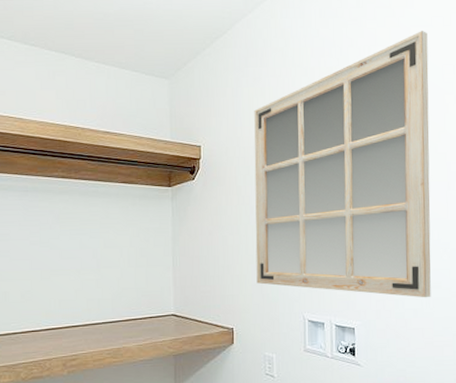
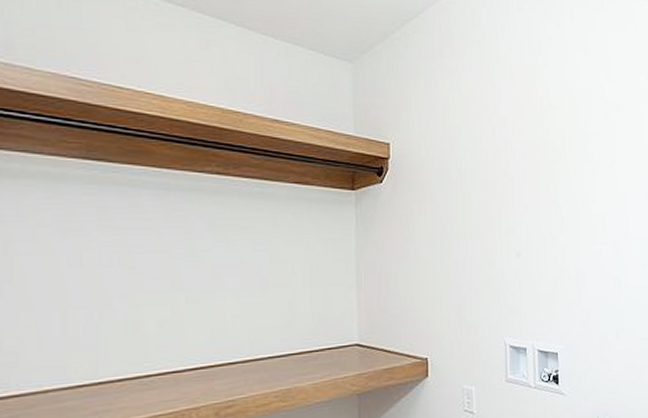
mirror: present [254,30,431,298] -> none [449,35,632,318]

